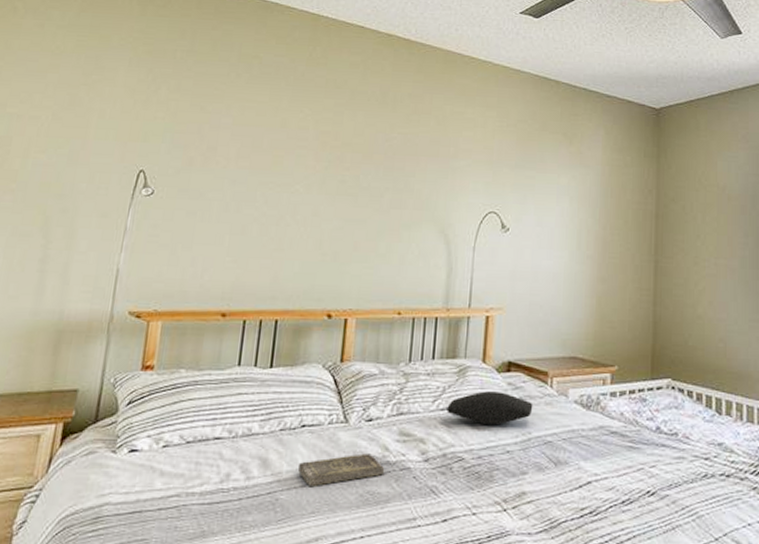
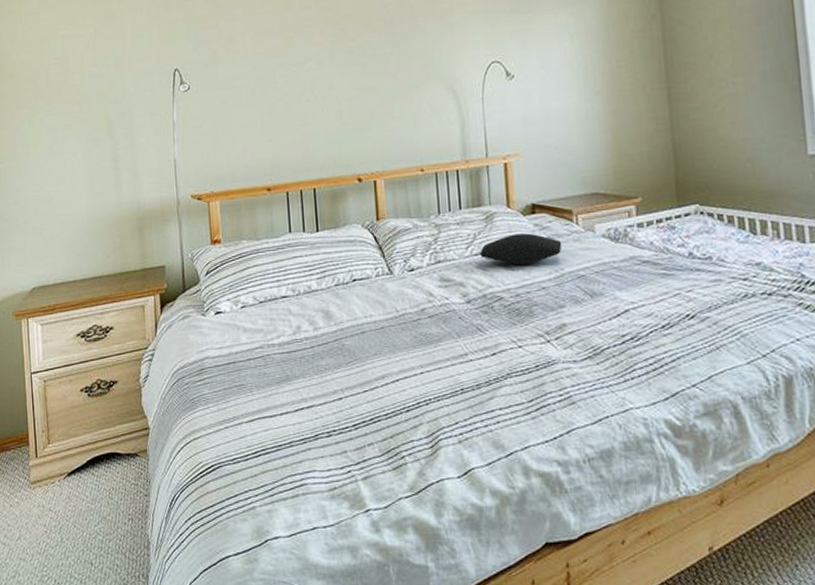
book: present [298,453,385,488] -> none [357,300,433,333]

